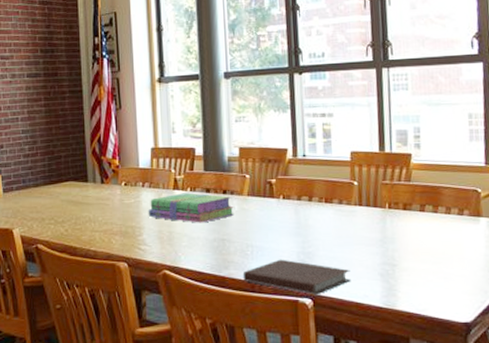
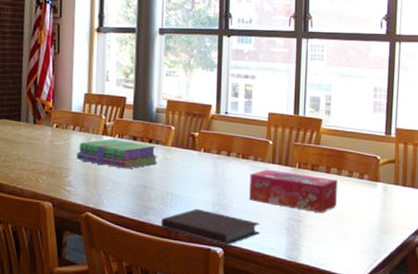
tissue box: none [335,212,436,256] -> present [249,169,337,214]

